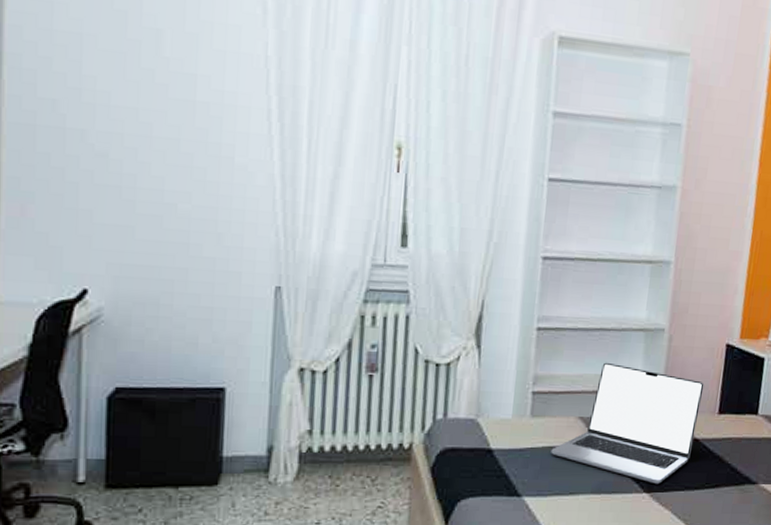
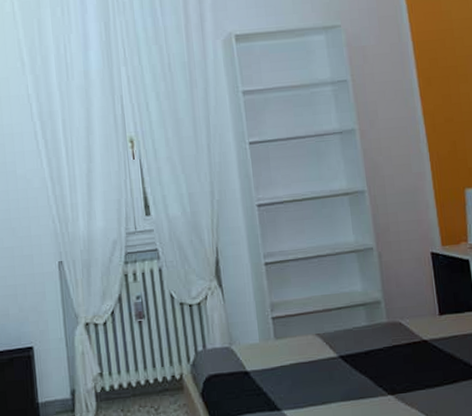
laptop: present [551,362,705,485] -> none [298,283,423,387]

